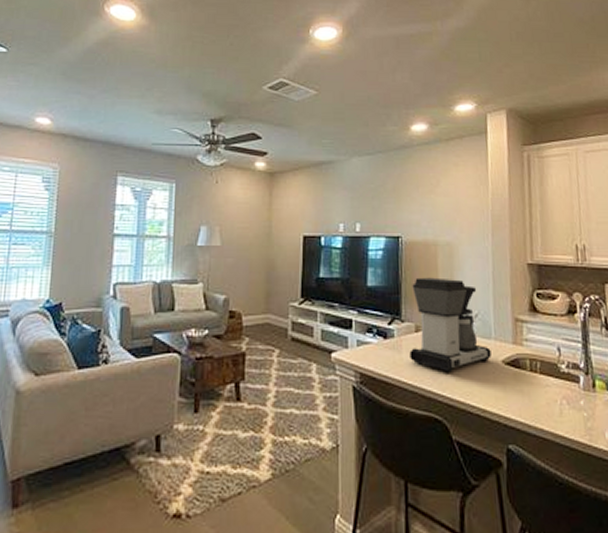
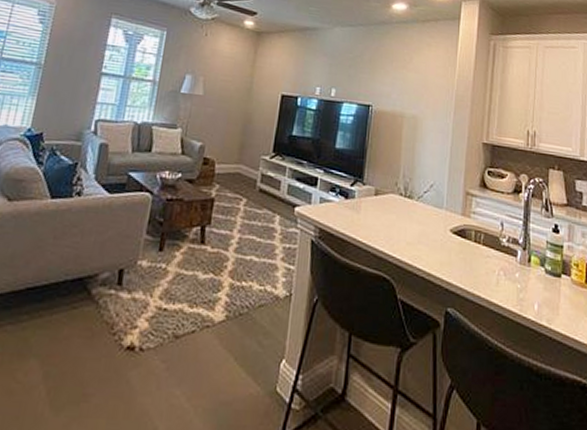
coffee maker: present [409,277,491,373] -> none [367,145,441,236]

